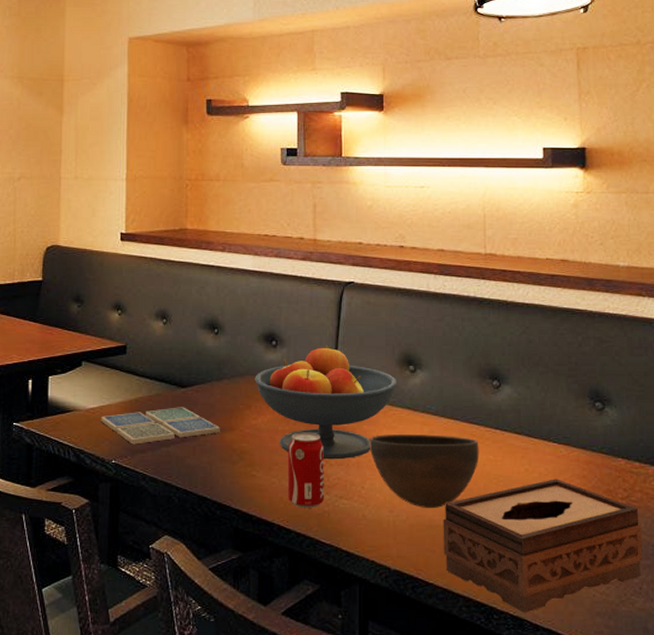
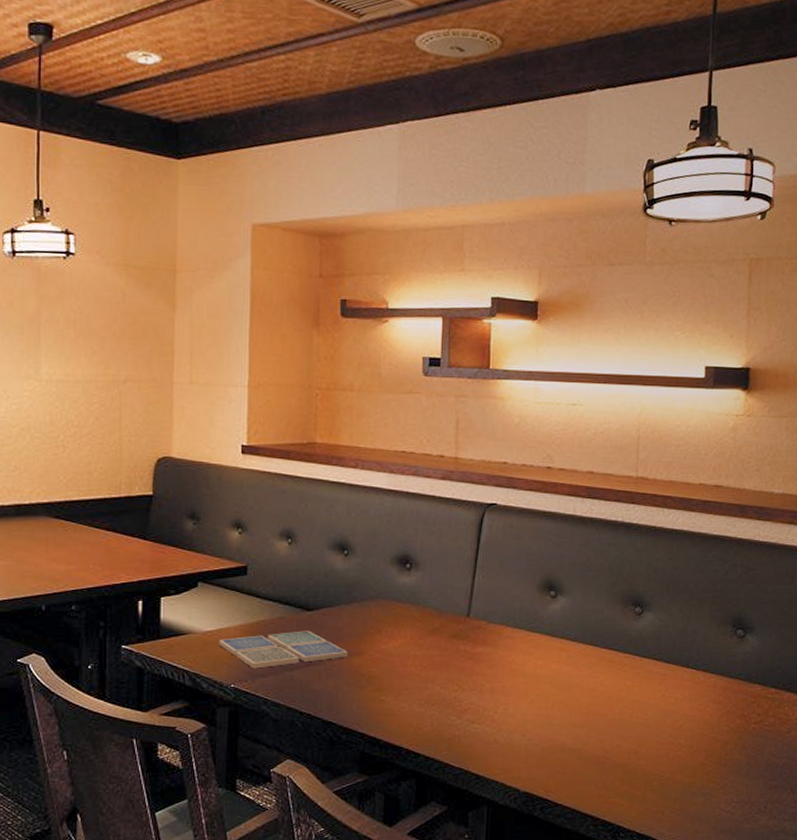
fruit bowl: present [255,345,398,460] -> none [386,568,537,685]
beverage can: present [288,432,324,508] -> none [418,657,457,732]
bowl: present [370,435,479,508] -> none [505,660,617,732]
tissue box: present [443,479,643,613] -> none [574,704,772,831]

